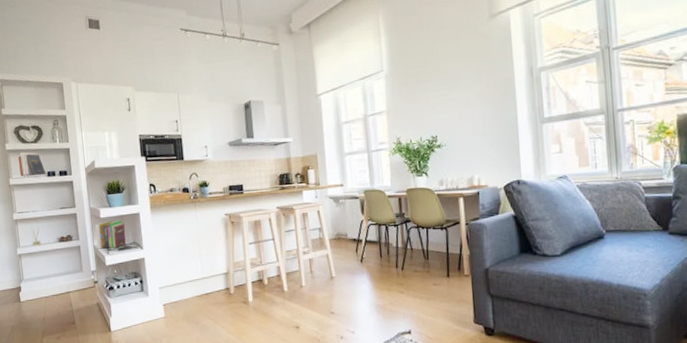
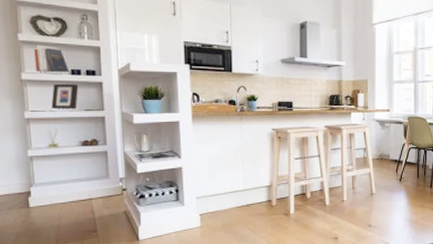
picture frame: none [33,185,54,210] -> present [51,84,79,109]
books: present [95,219,126,249] -> none [126,127,162,156]

